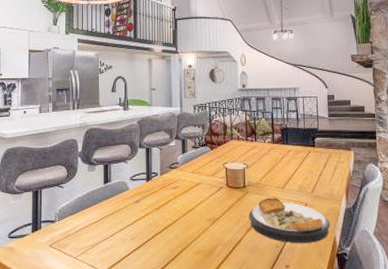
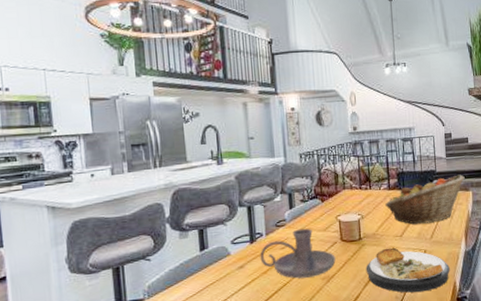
candle holder: none [154,172,221,217] -> present [260,228,336,279]
fruit basket: none [269,134,347,178] -> present [385,174,465,225]

